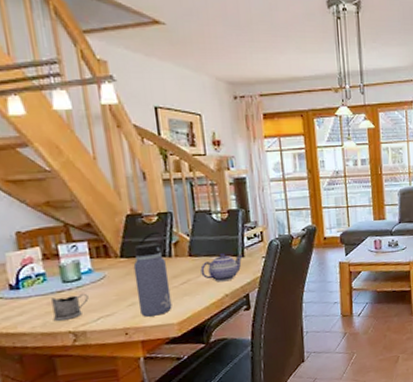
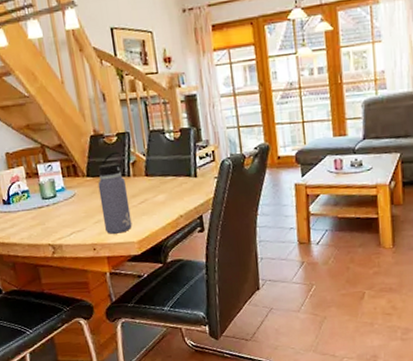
tea glass holder: present [51,293,89,321] -> none [34,209,63,234]
teapot: present [200,252,243,282] -> none [156,172,195,203]

